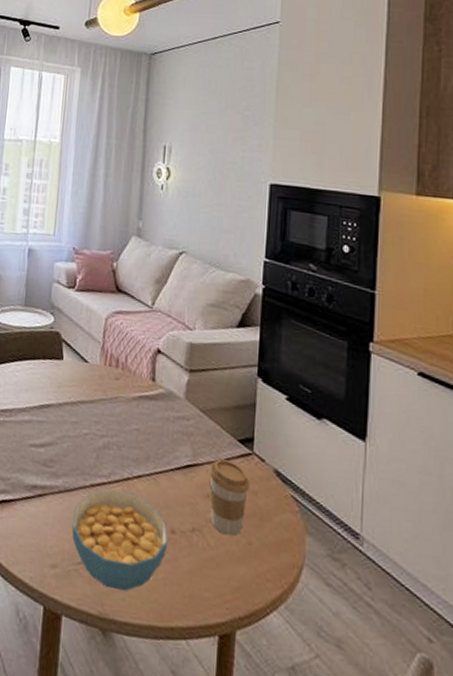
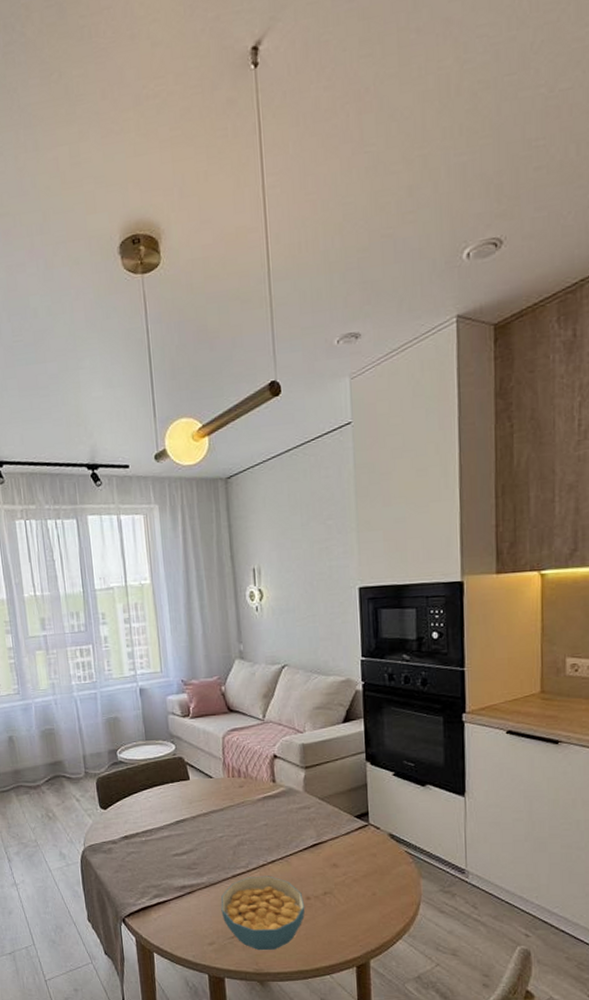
coffee cup: present [208,459,250,537] -> none [332,834,369,892]

